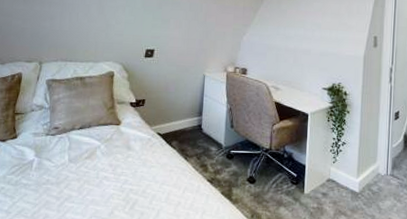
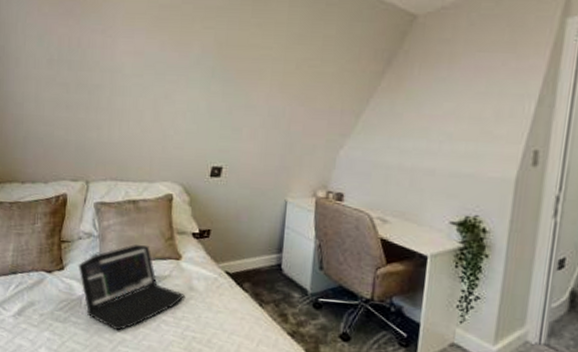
laptop: none [31,114,123,189] -> present [79,245,185,331]

